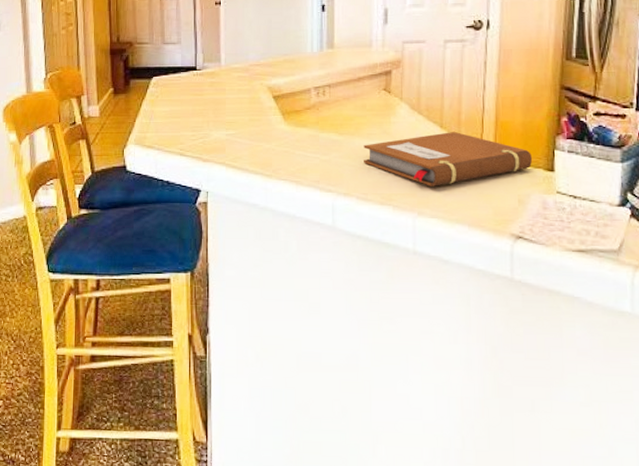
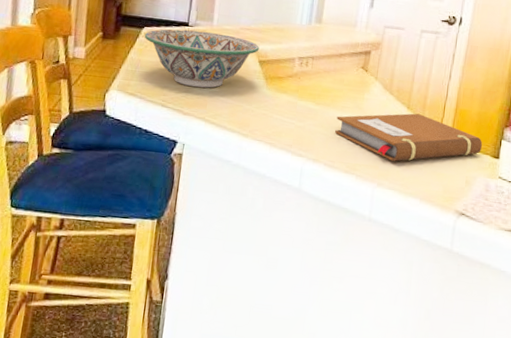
decorative bowl: none [154,74,272,131] -> present [144,29,260,88]

